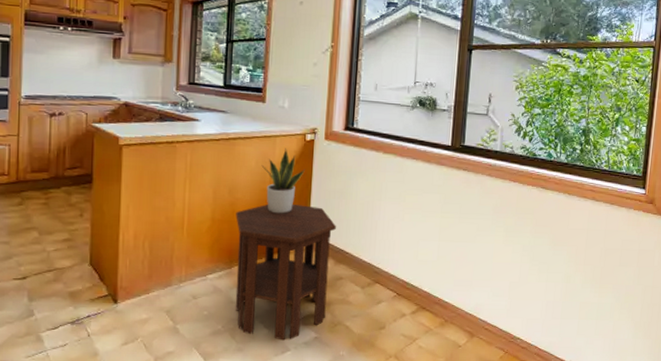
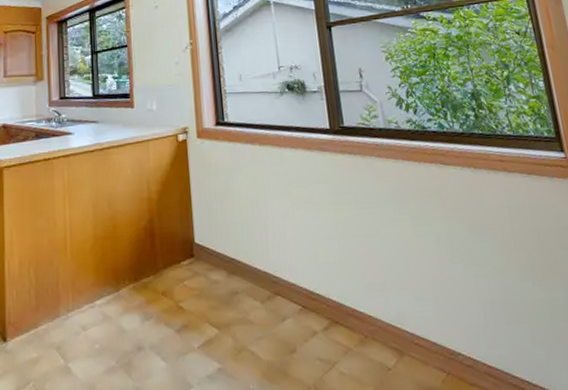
side table: present [235,203,337,341] -> none [117,211,227,375]
potted plant: present [261,148,305,214] -> none [137,152,182,224]

